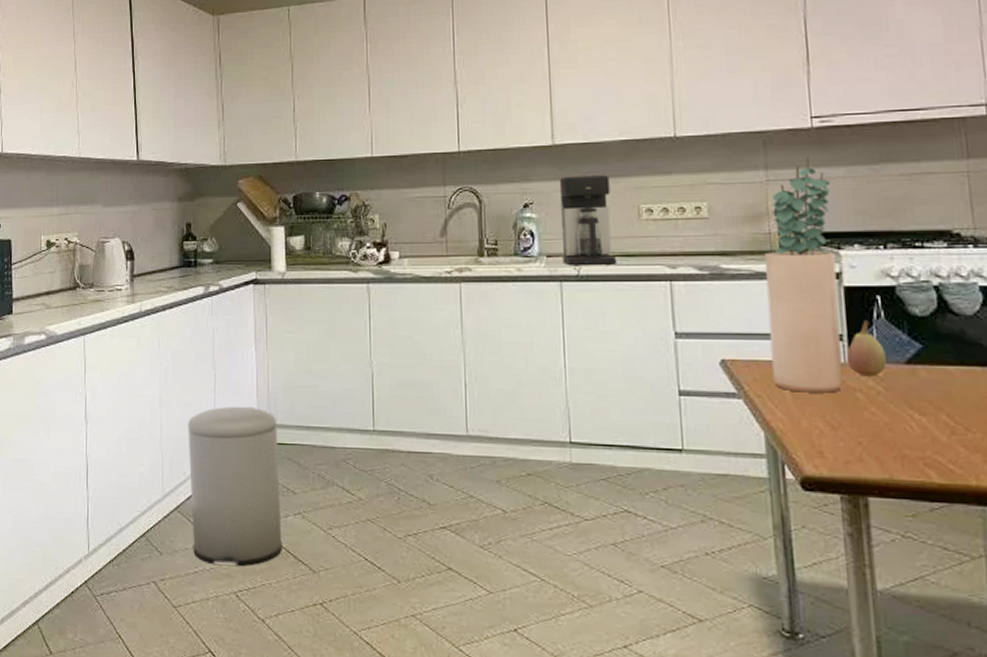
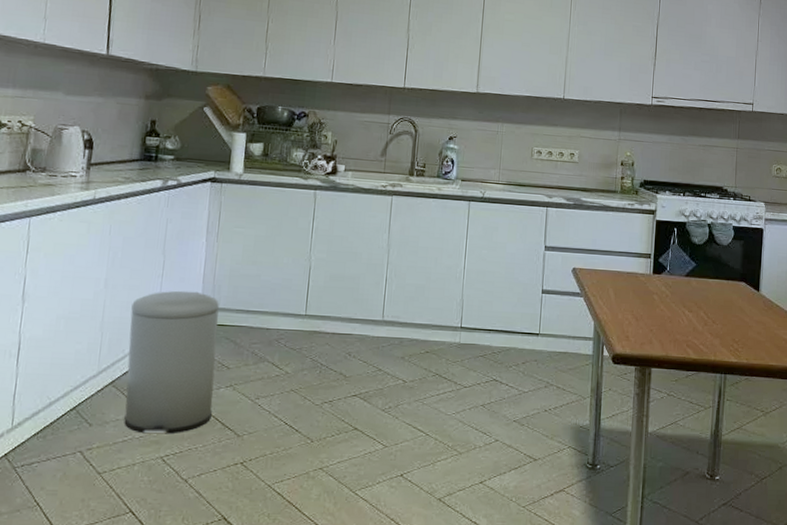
coffee maker: present [559,175,617,266] -> none [473,118,515,192]
vase: present [765,156,843,393] -> none [604,125,658,295]
fruit: present [846,319,887,377] -> none [651,244,675,285]

